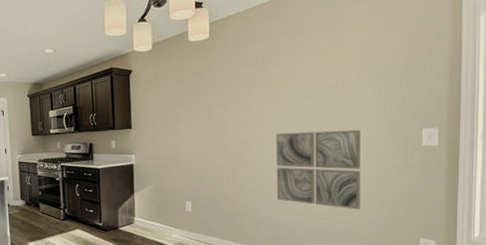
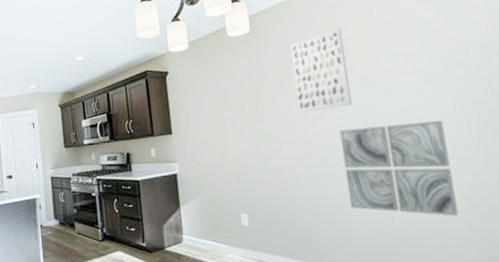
wall art: none [243,41,290,116] -> present [289,28,353,113]

